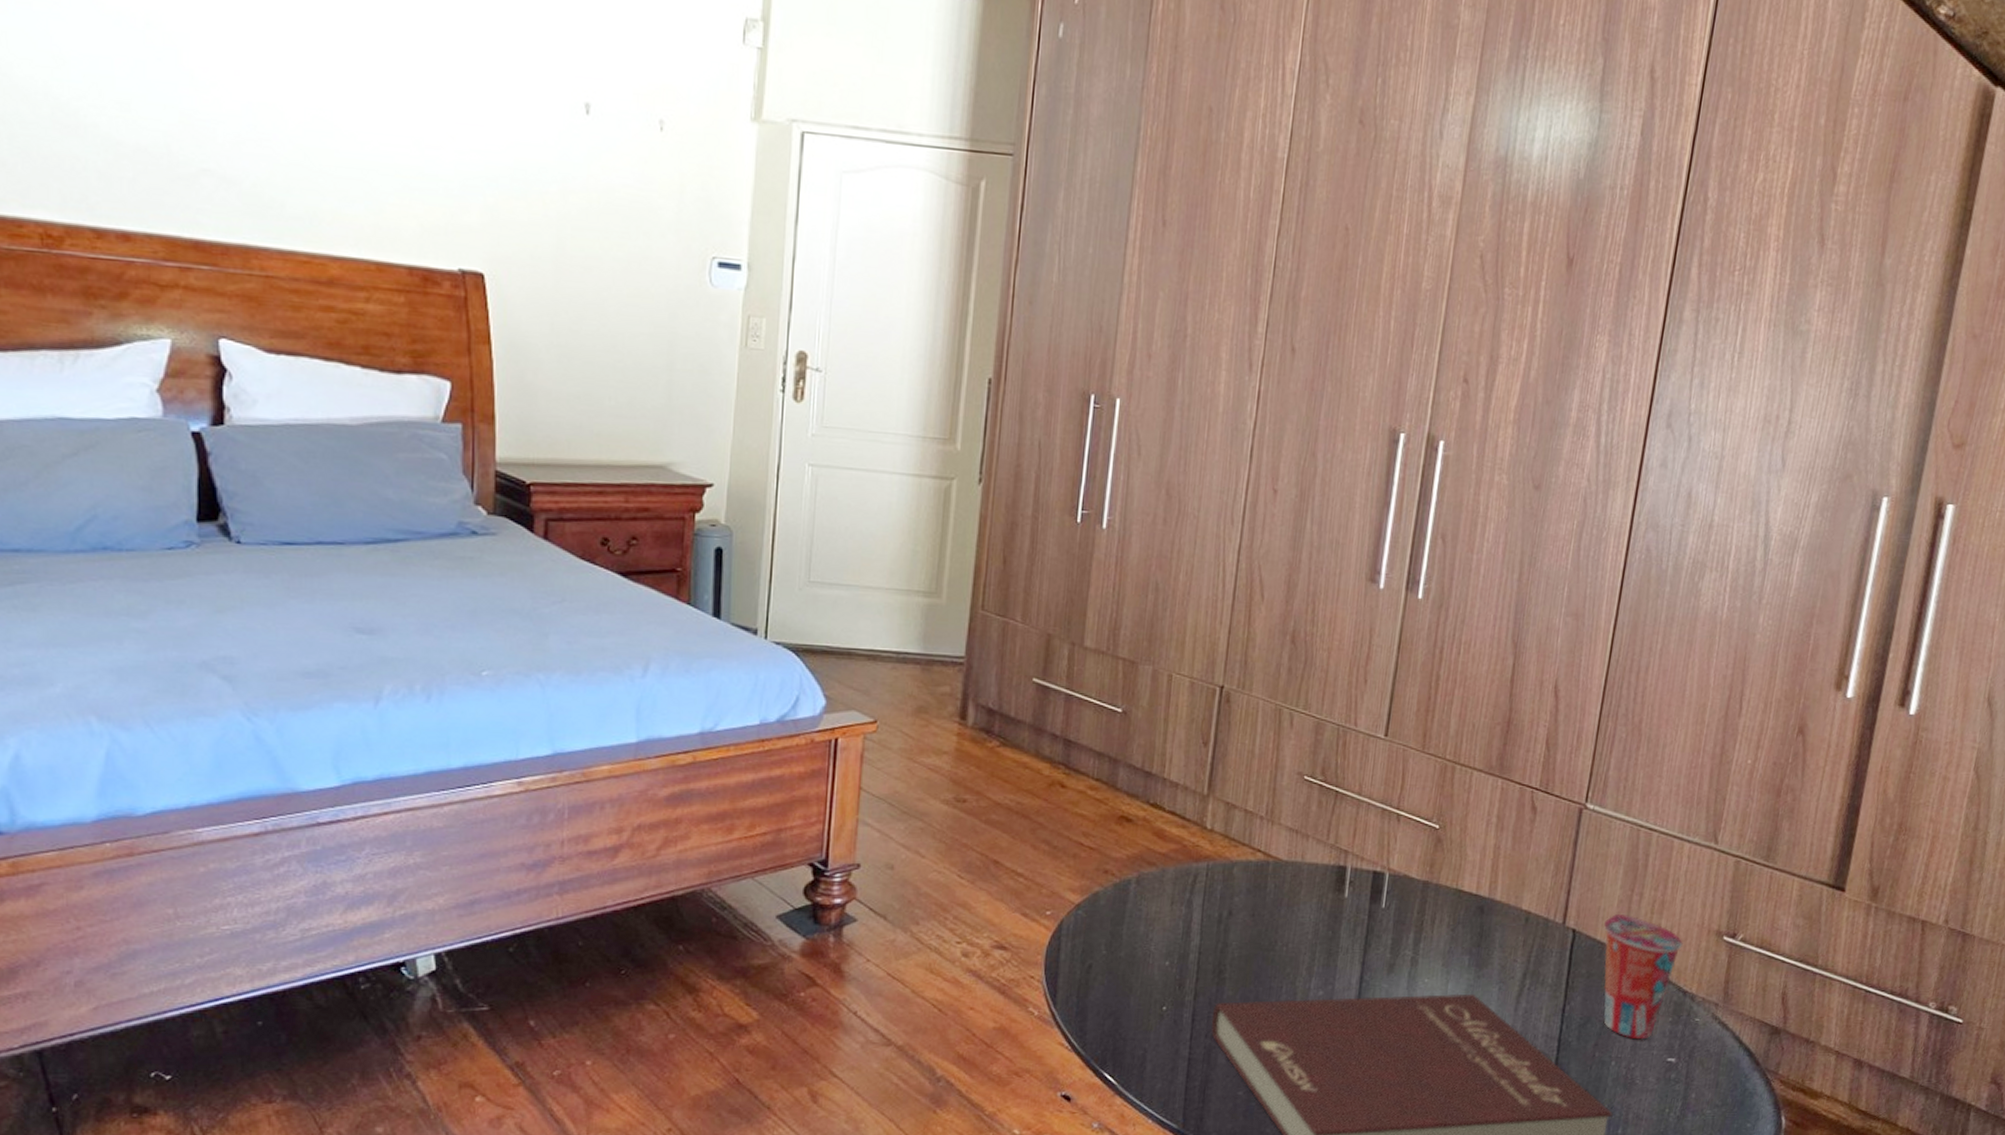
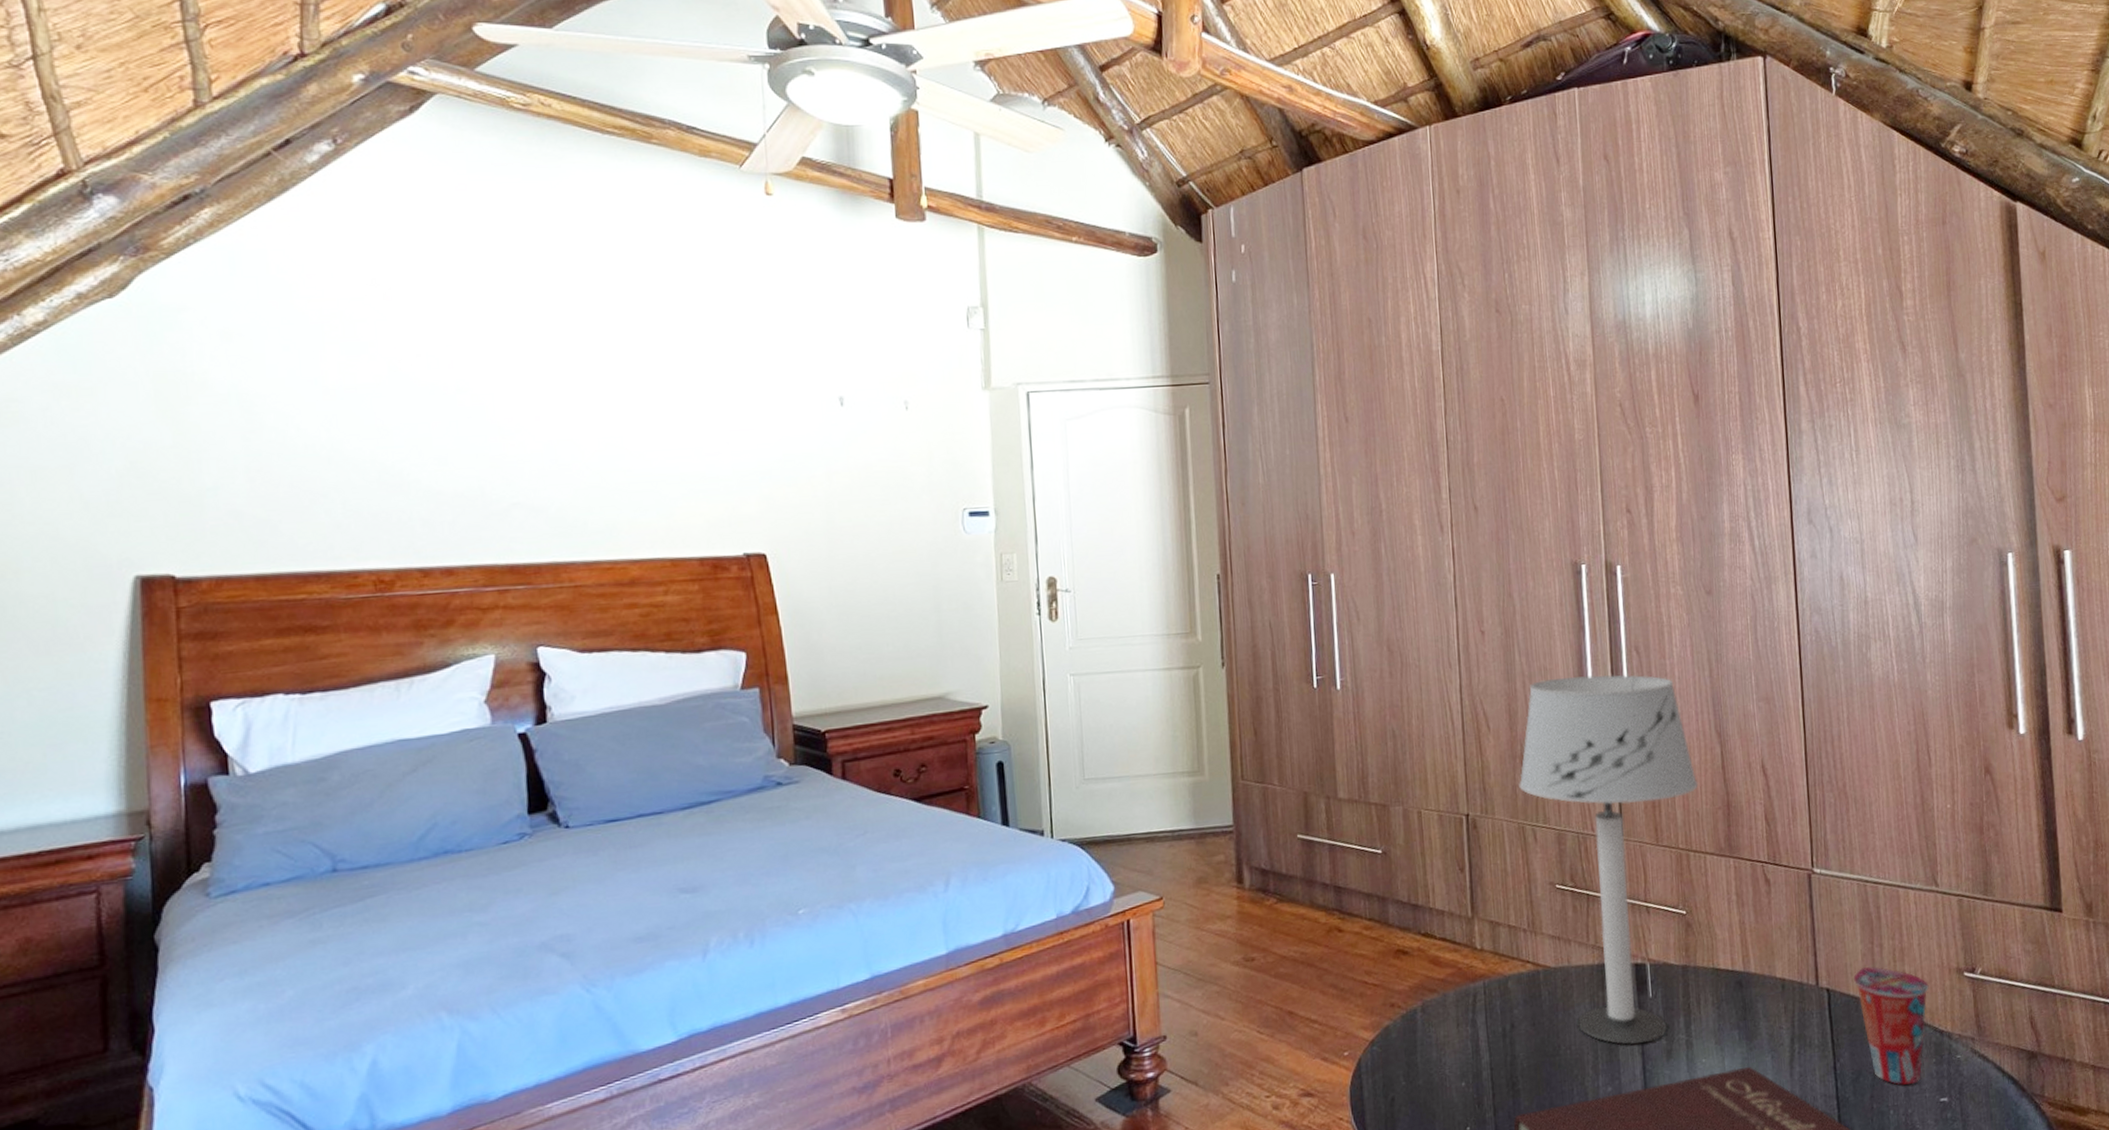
table lamp: none [1284,555,1481,953] -> present [1519,674,1699,1045]

